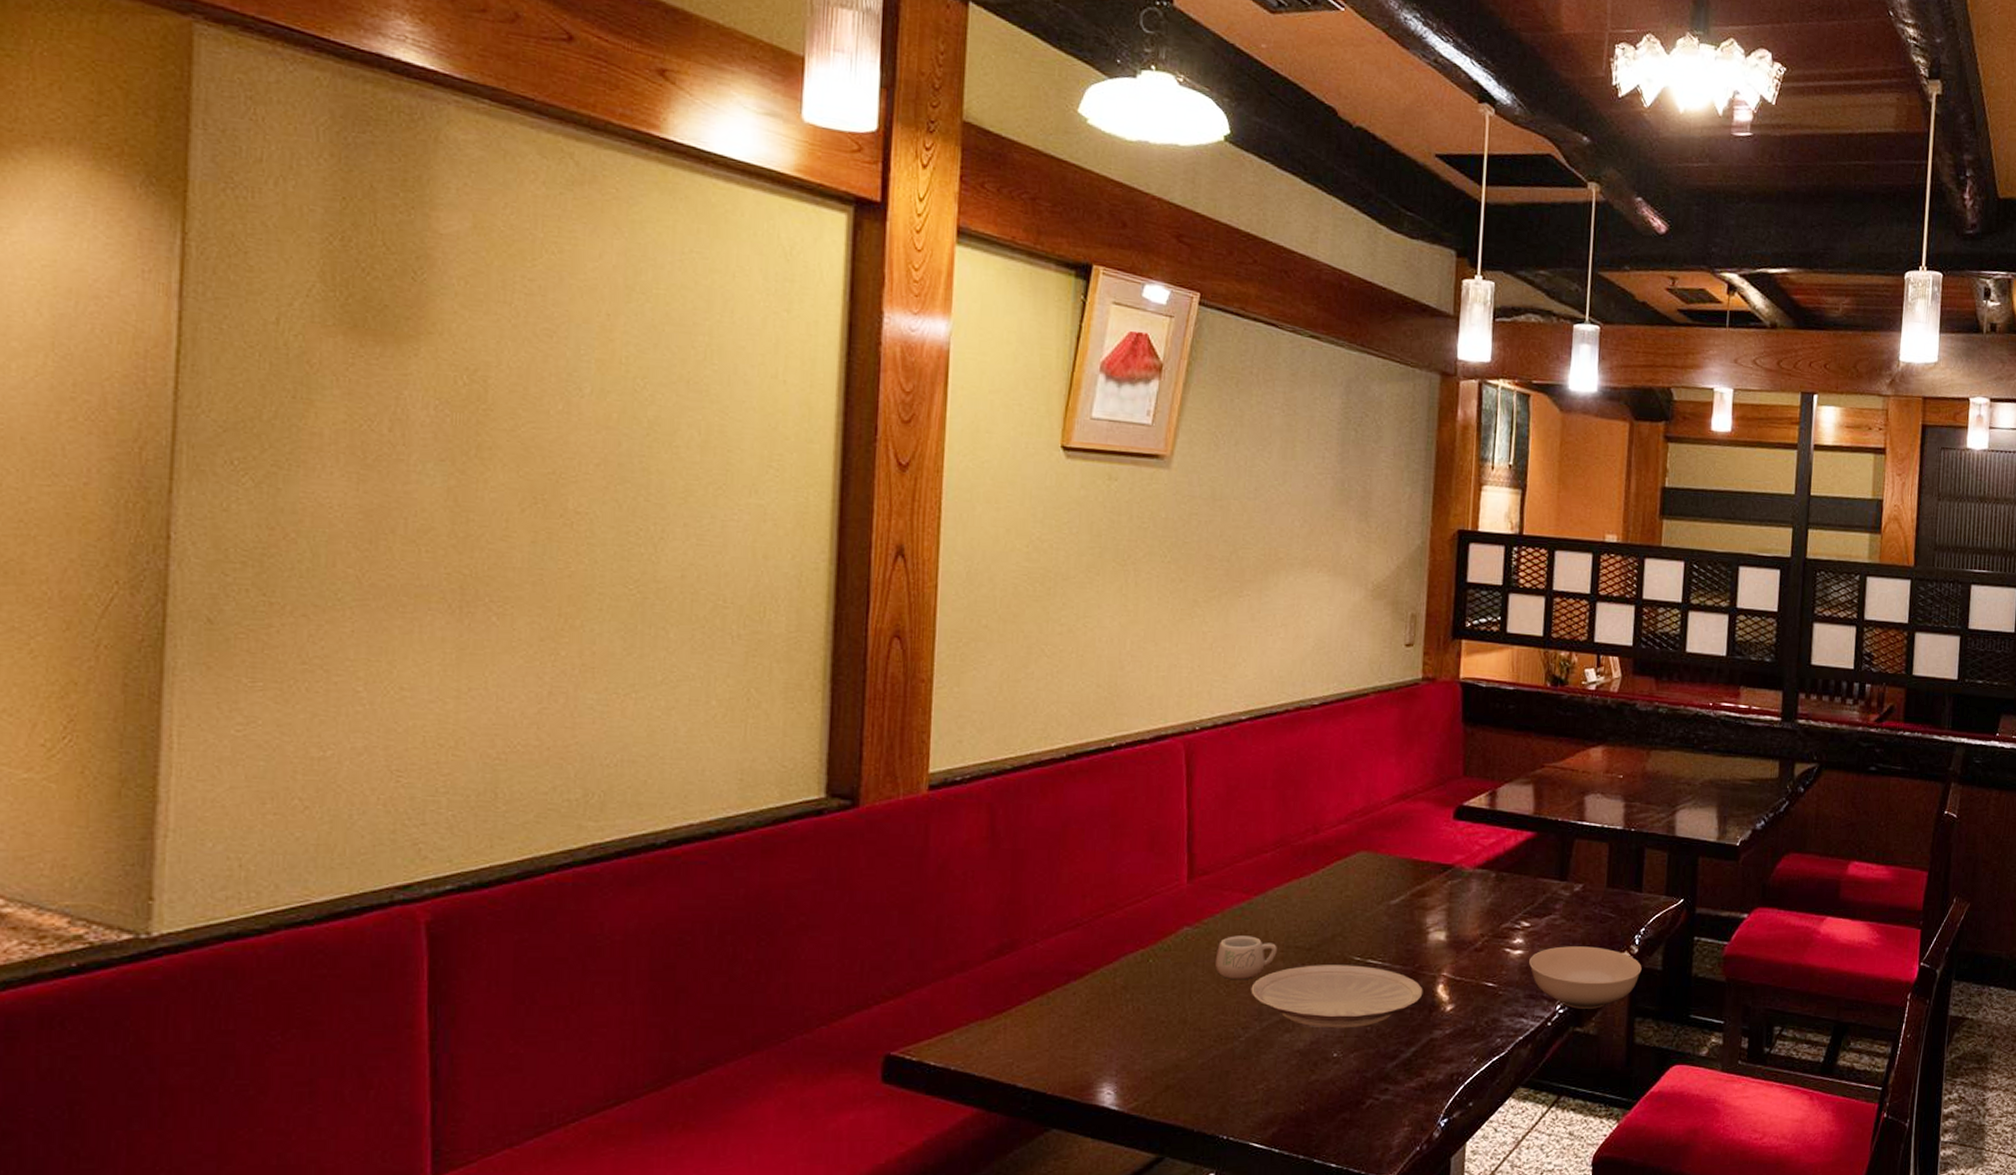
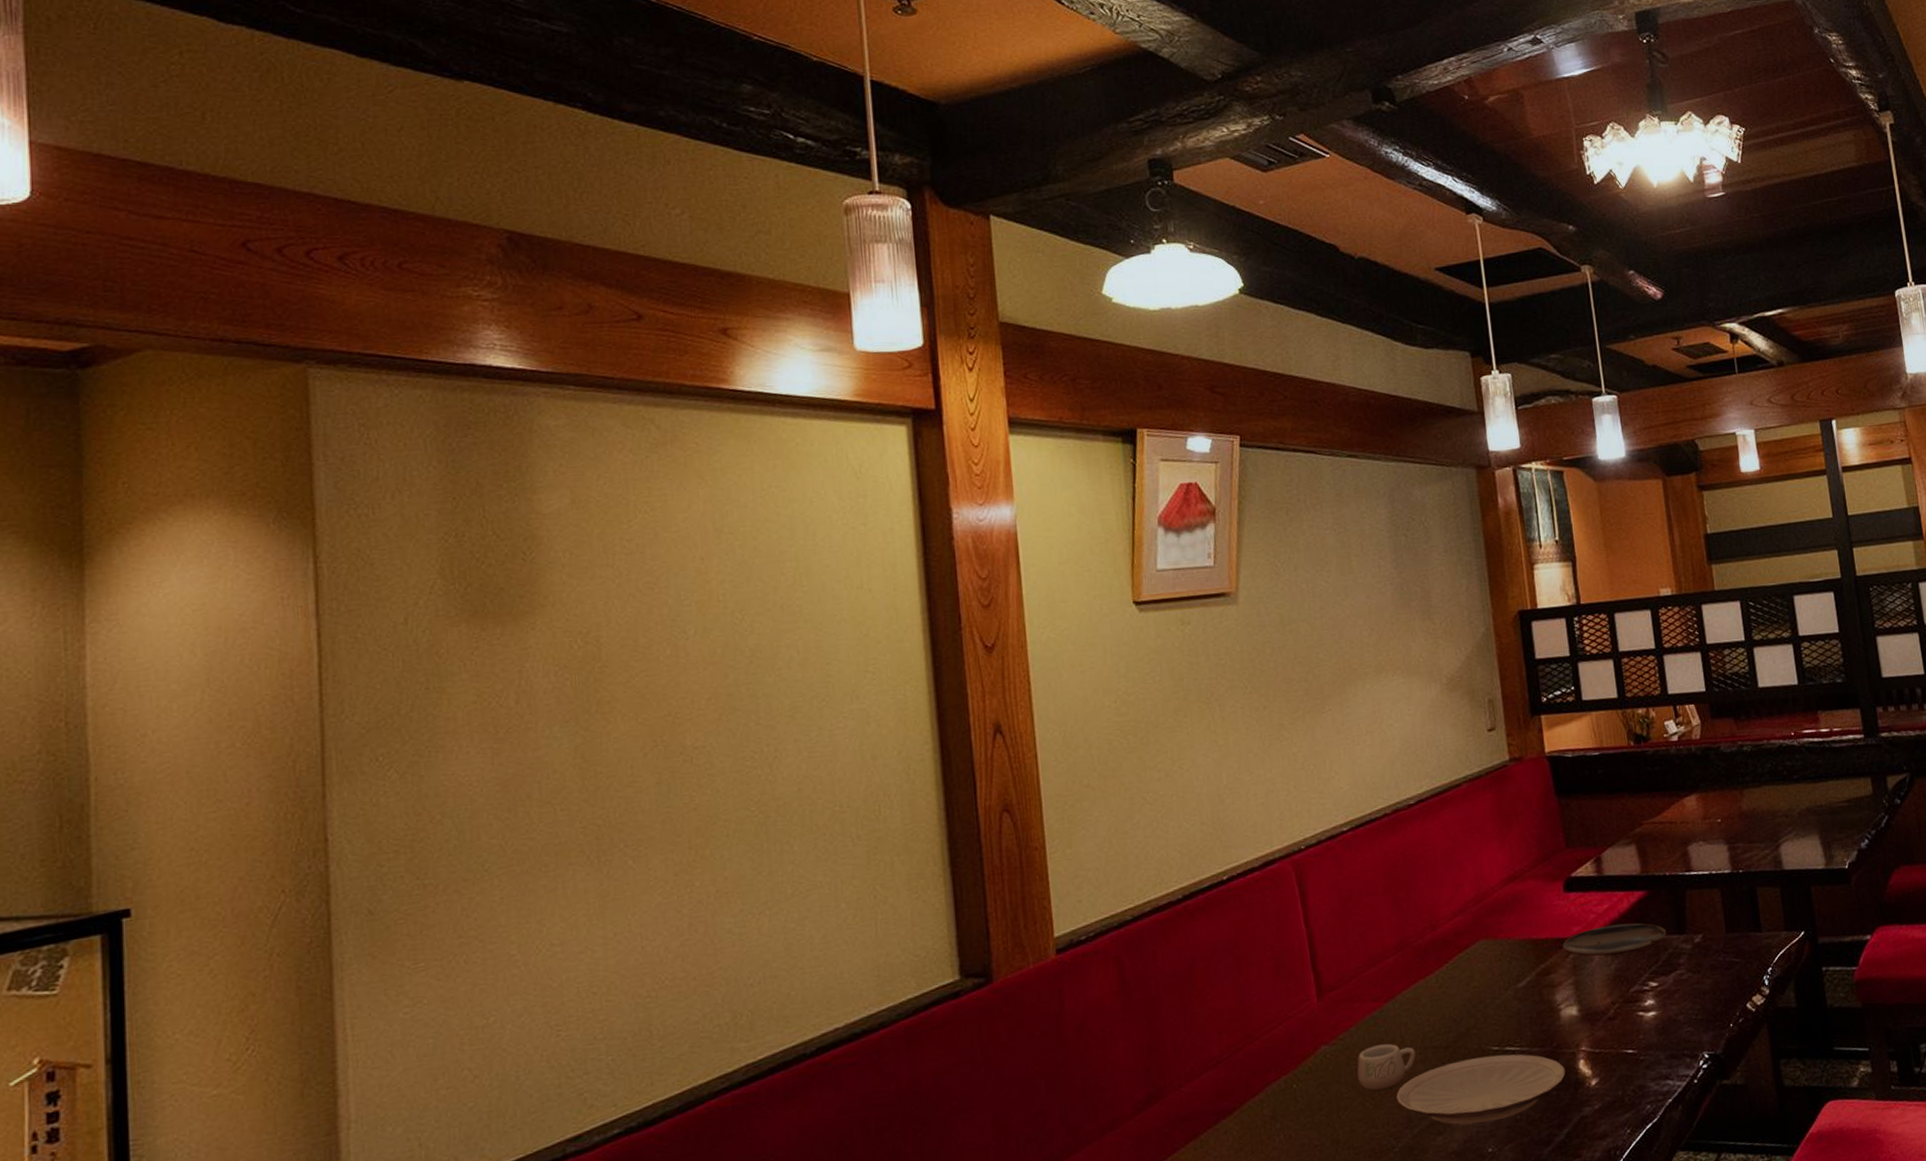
plate: none [1442,859,1548,890] -> present [1562,923,1667,957]
bowl: present [1529,946,1642,1009] -> none [1664,994,1777,1061]

